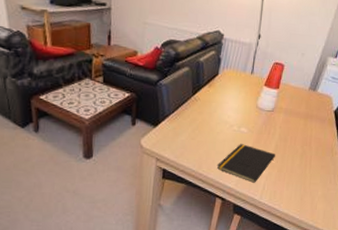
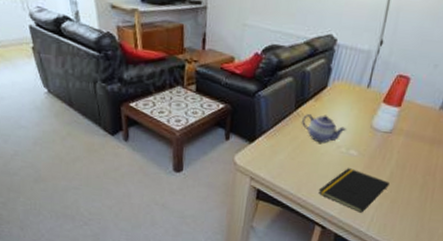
teapot: none [199,98,237,124] -> present [302,114,347,144]

